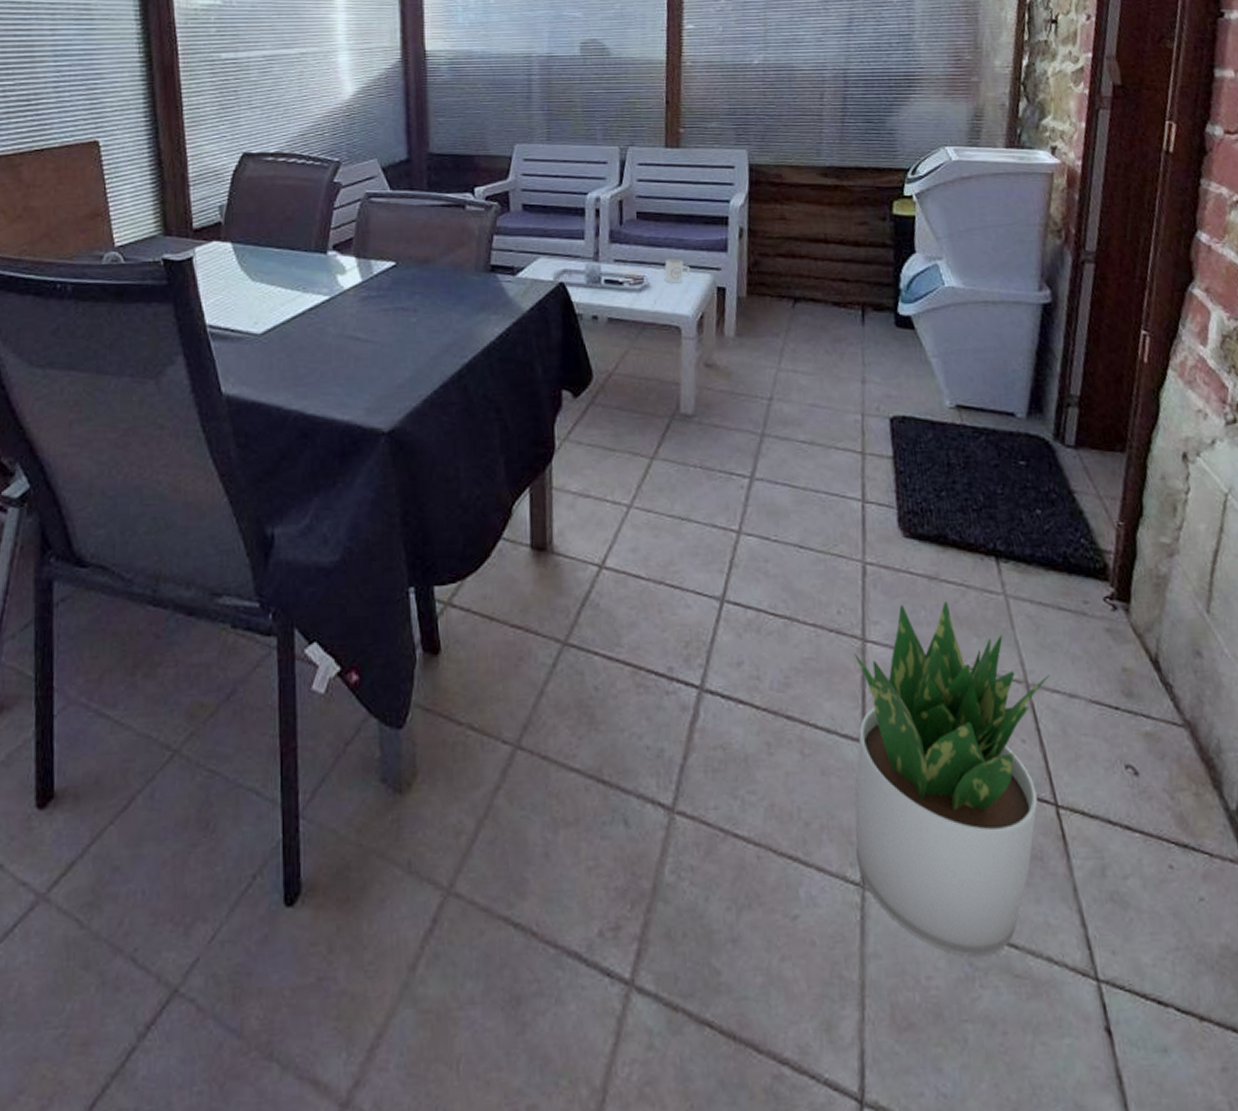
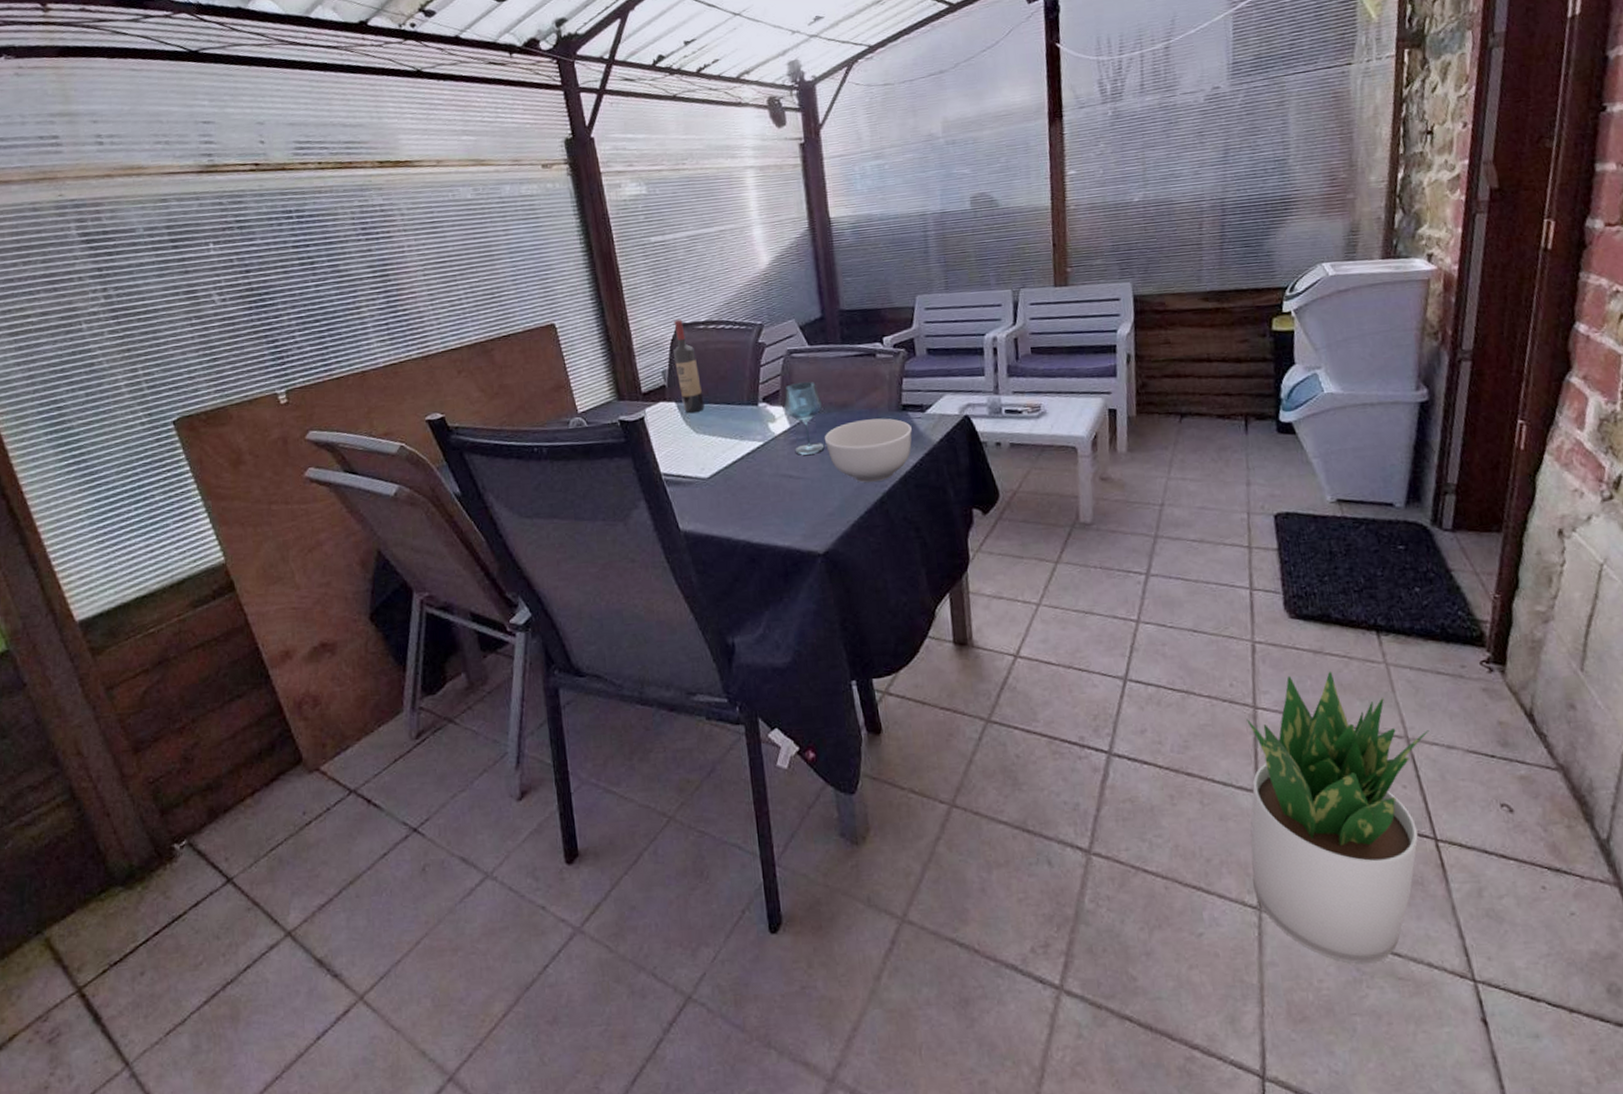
wine bottle: none [234,148,265,256] -> present [673,319,705,413]
wine glass: none [356,230,401,315] -> present [784,381,825,455]
bowl: none [399,279,500,352] -> present [824,418,912,483]
mug: present [664,258,691,285] -> none [1058,386,1084,410]

